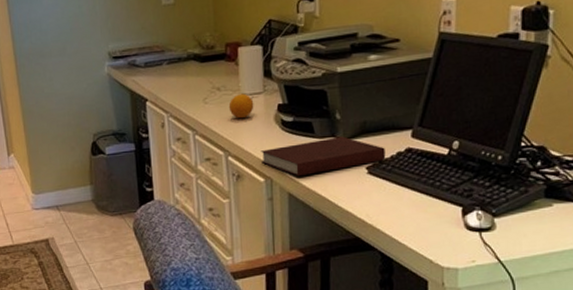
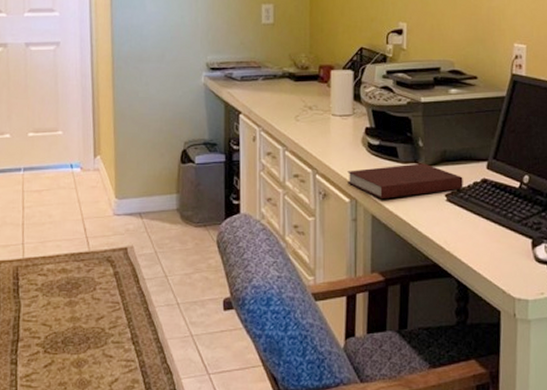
fruit: present [228,93,254,119] -> none [319,114,343,139]

